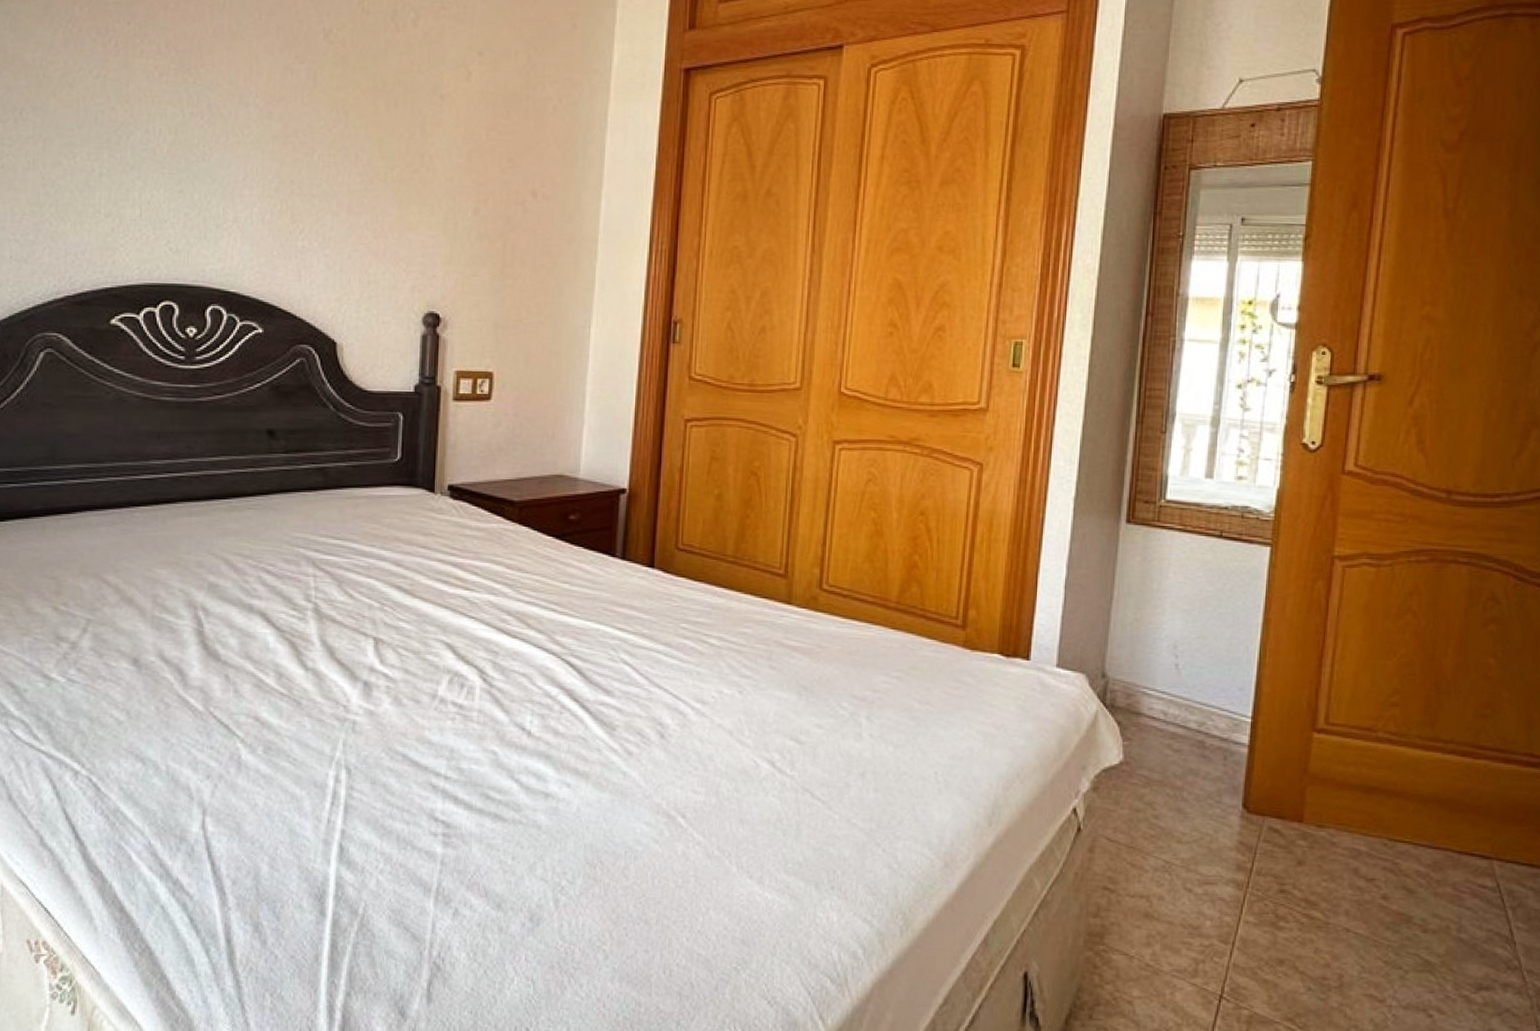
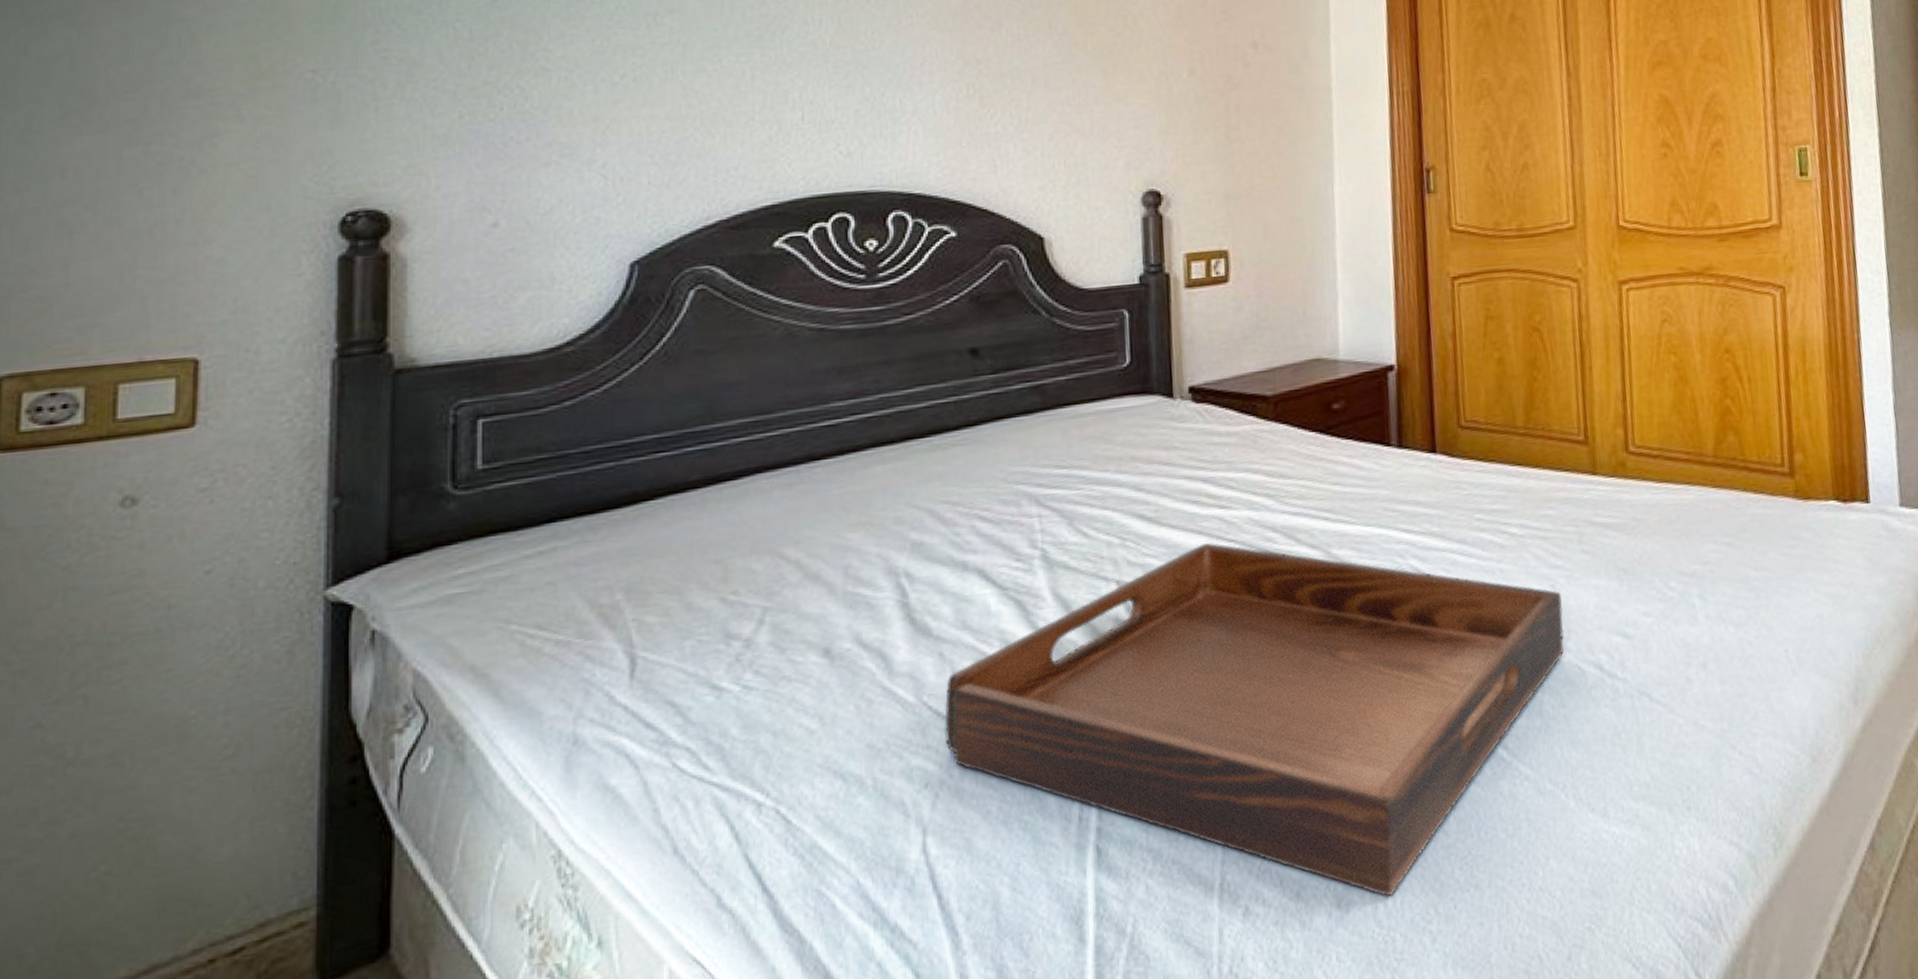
serving tray: none [225,616,747,918] -> present [945,542,1564,896]

